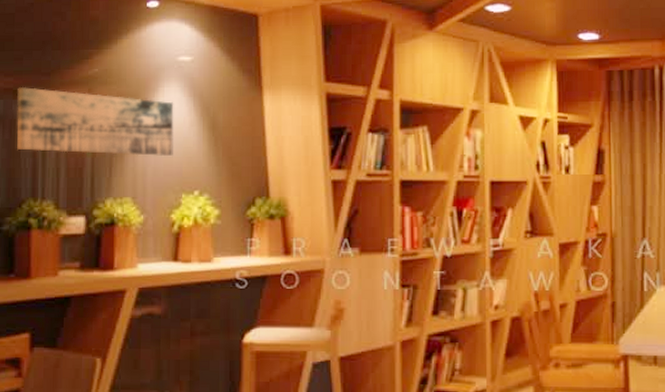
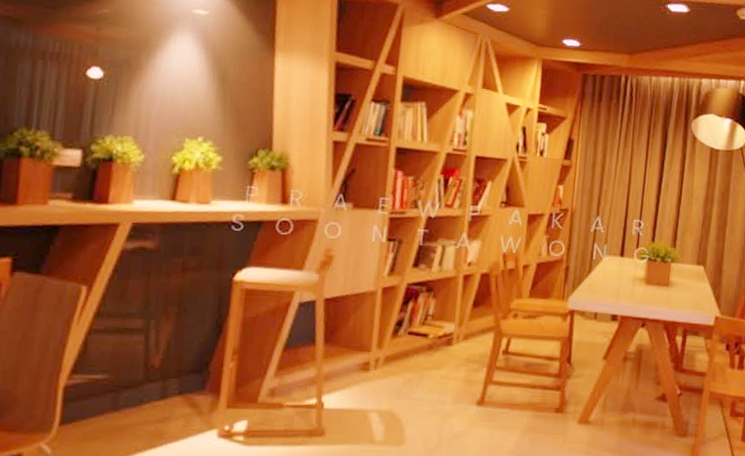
wall art: present [16,86,174,156] -> none [13,16,185,102]

